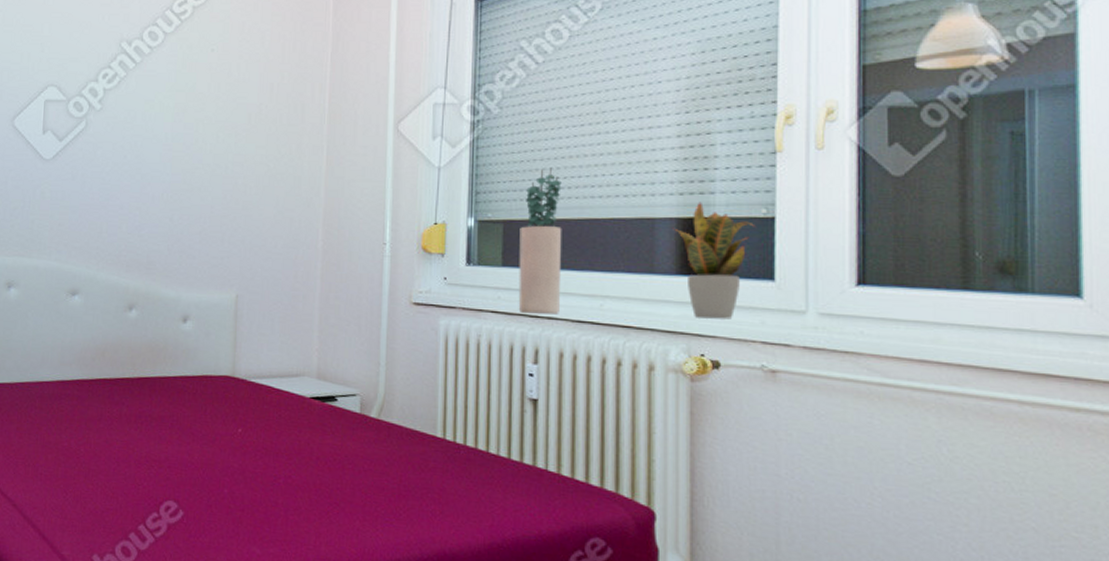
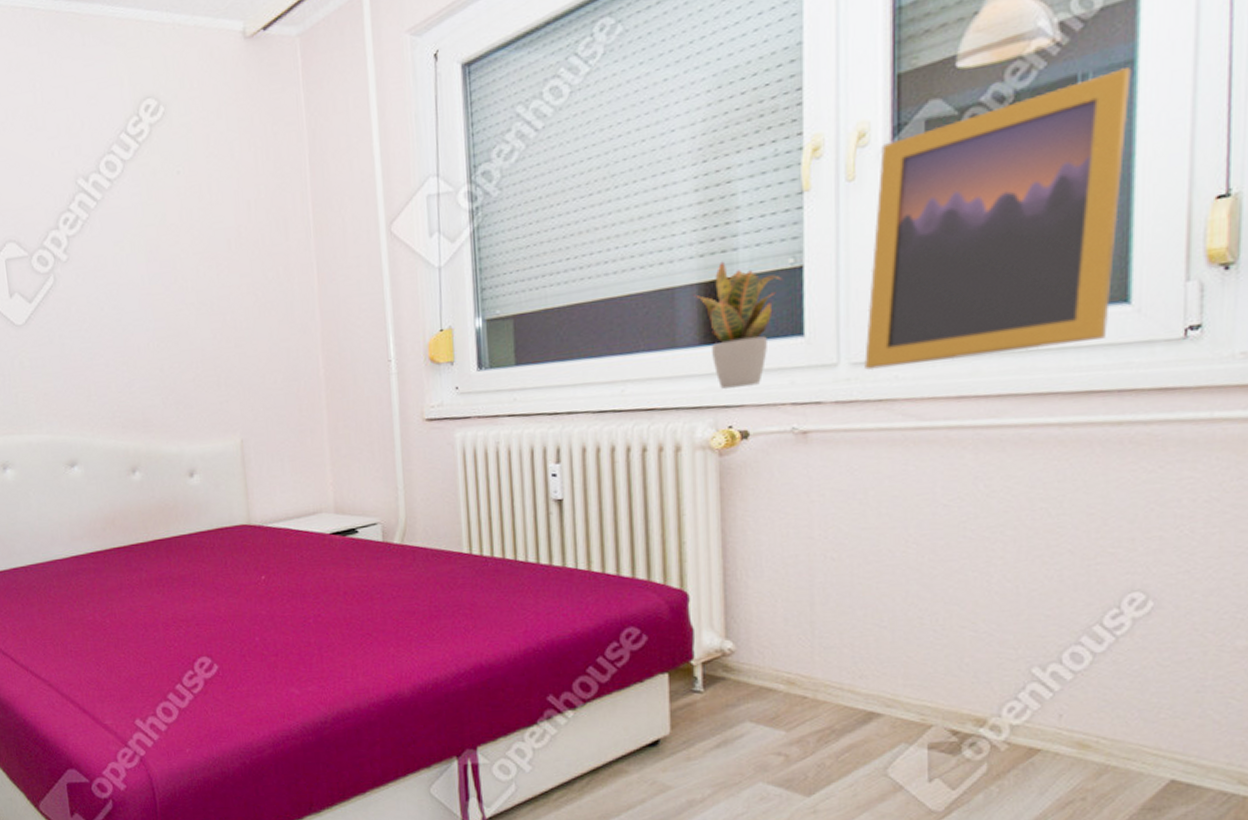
vase: present [518,168,562,315] -> none [531,248,579,413]
picture frame: none [832,91,1074,328] -> present [864,67,1131,371]

